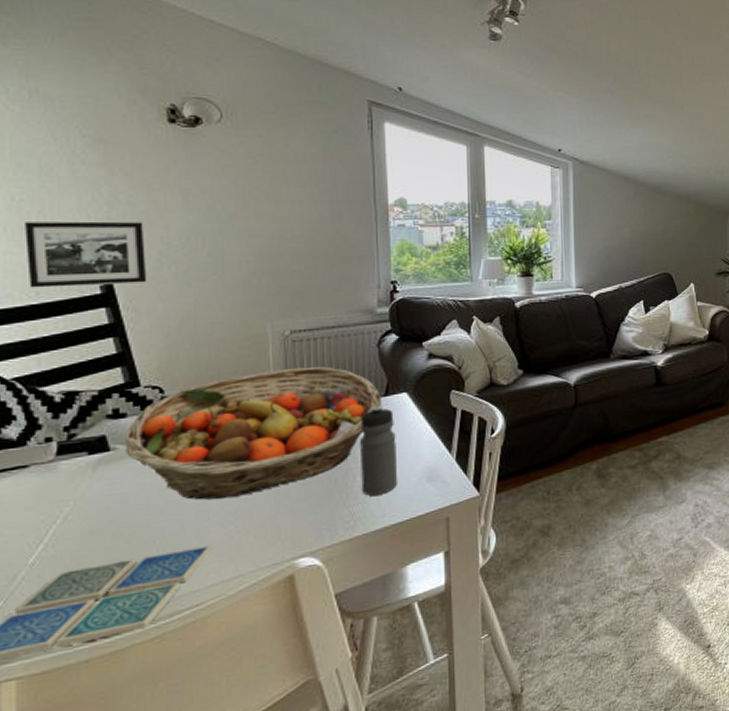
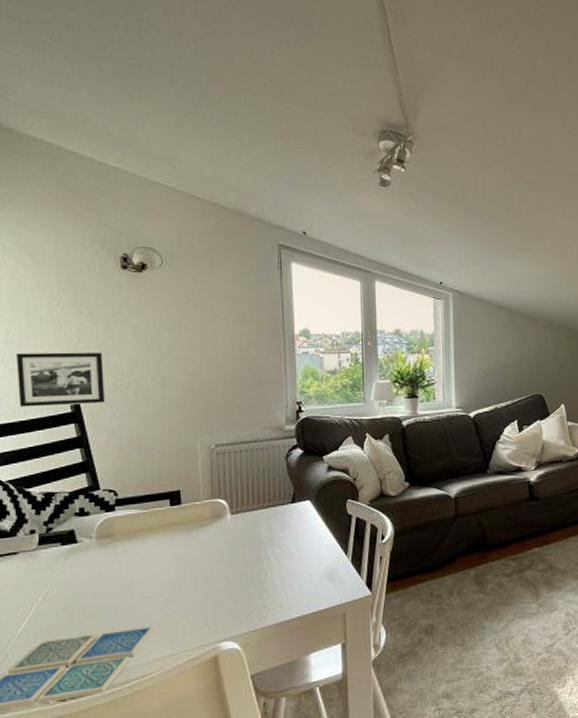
fruit basket: present [125,366,383,500] -> none [89,475,290,587]
water bottle: present [360,406,398,496] -> none [271,512,303,590]

